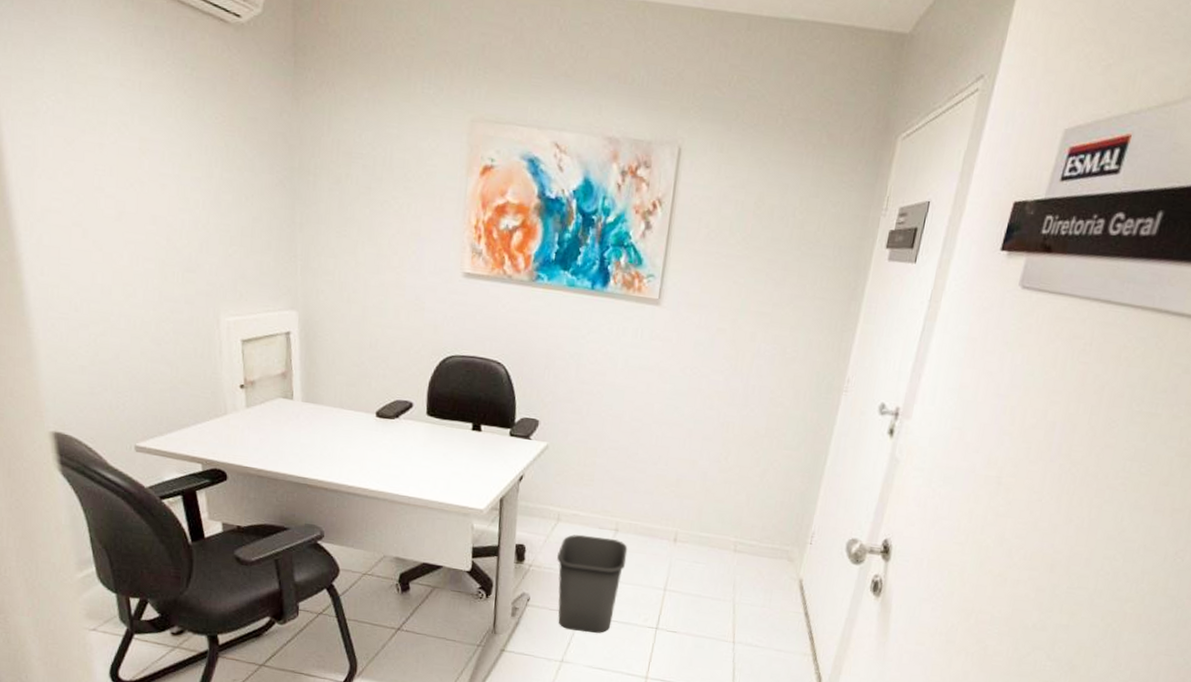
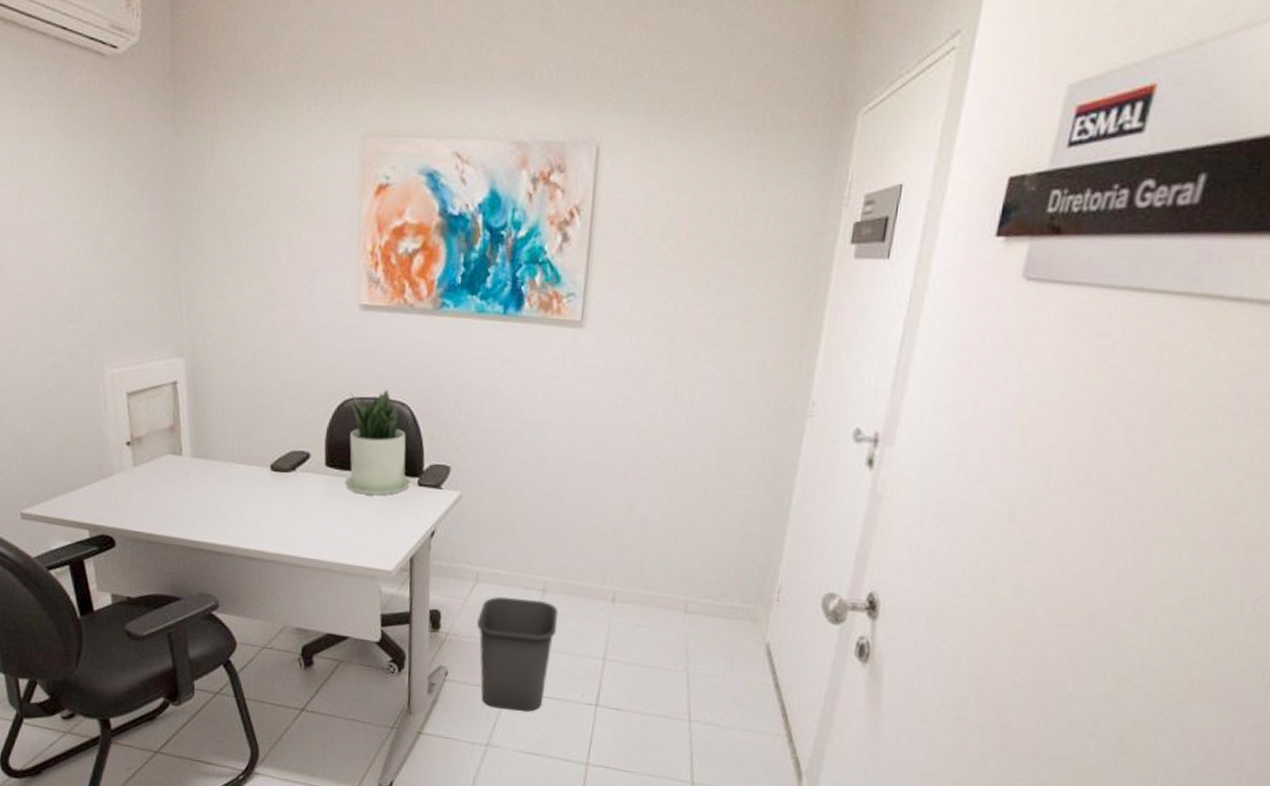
planter: none [444,350,504,443] -> present [345,390,412,496]

